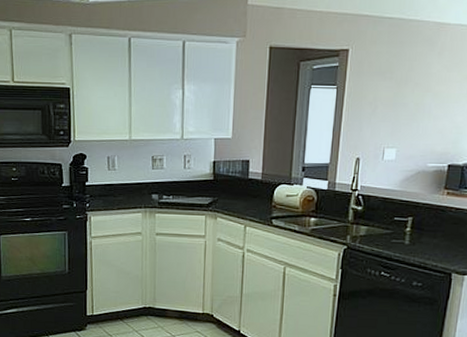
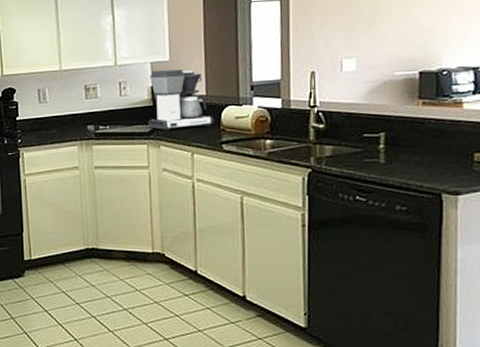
coffee maker: none [208,146,268,204] -> present [149,69,215,131]

